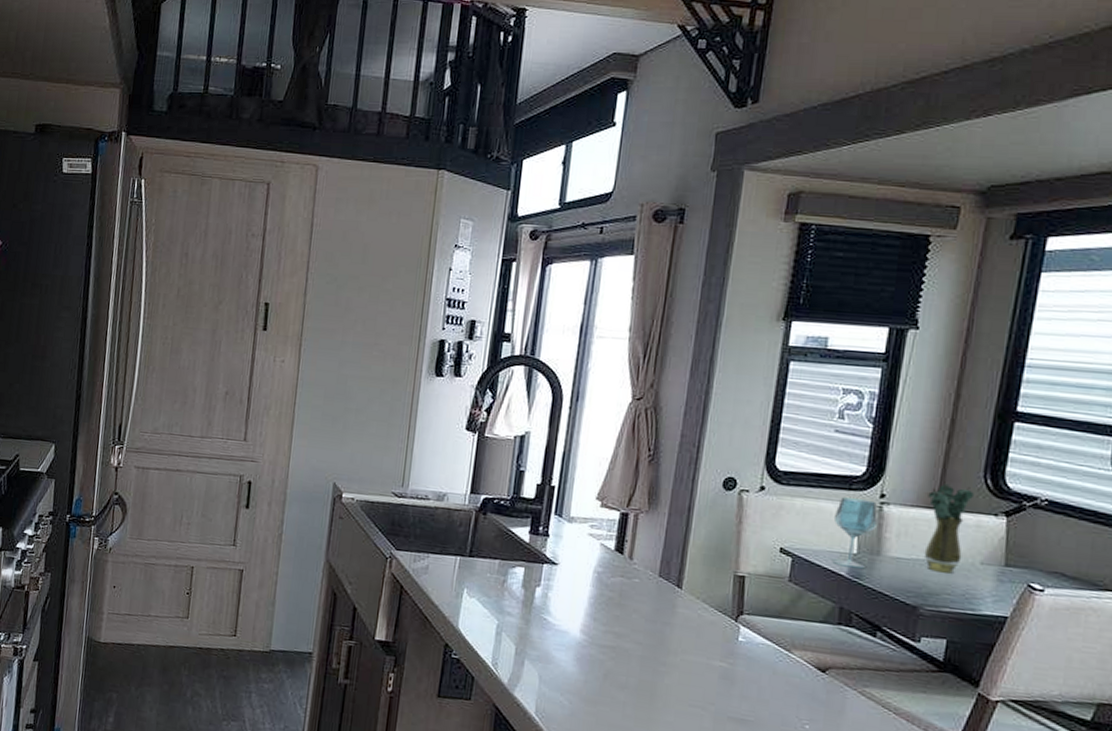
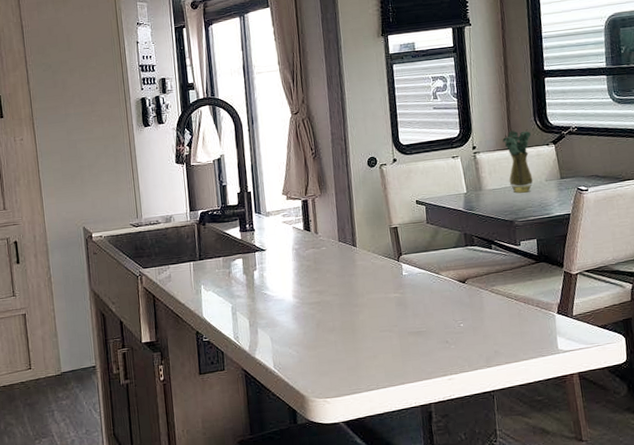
wine glass: present [832,497,879,569] -> none [446,153,476,204]

